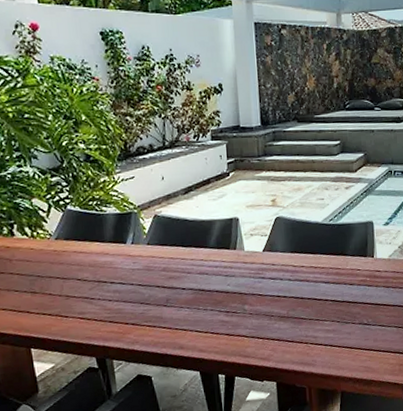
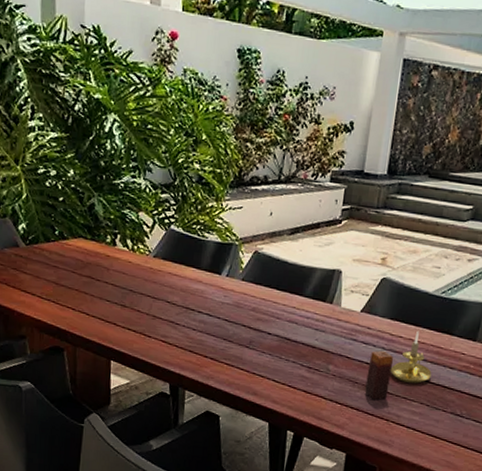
candle: none [279,281,302,328] -> present [364,350,394,401]
candle holder: none [299,257,336,306] -> present [390,330,432,384]

